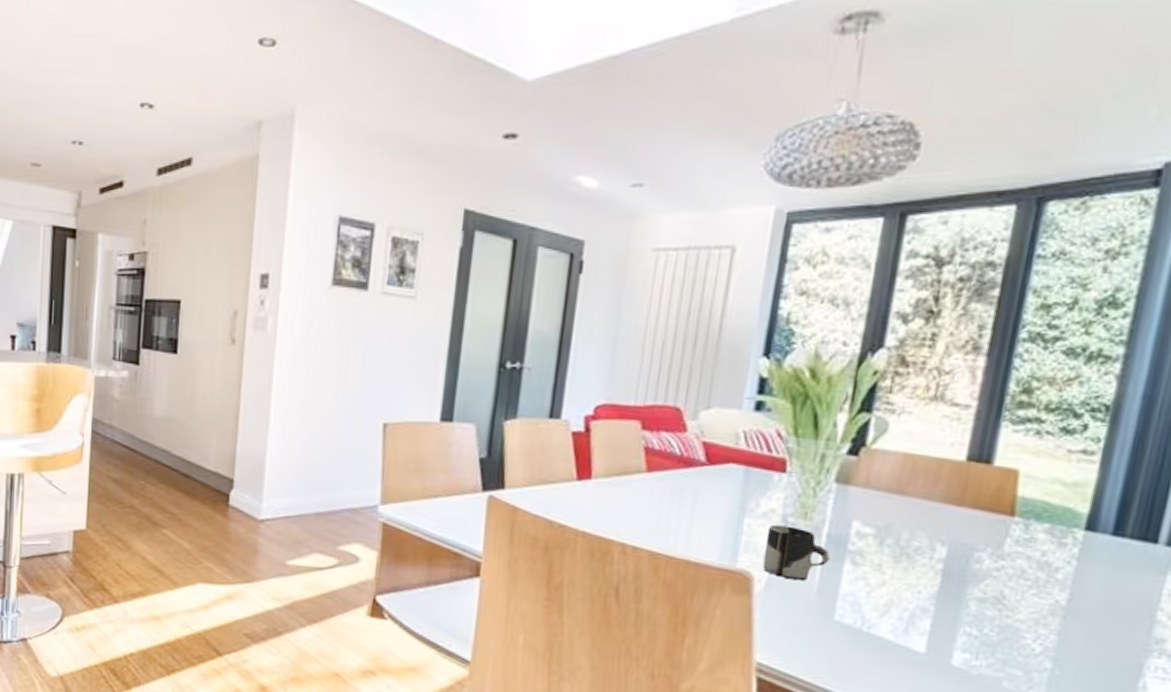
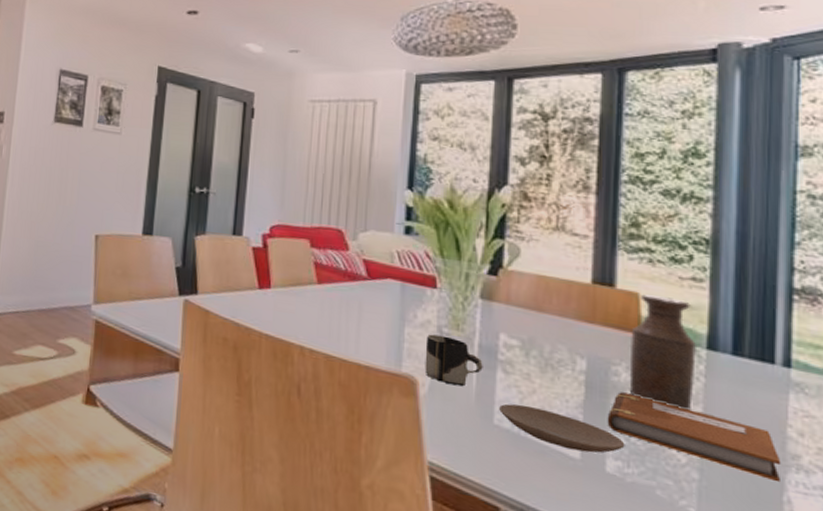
plate: none [842,597,977,646] -> present [499,404,625,453]
notebook: none [960,580,1144,669] -> present [607,392,781,483]
bottle: none [990,471,1075,598] -> present [629,294,698,411]

